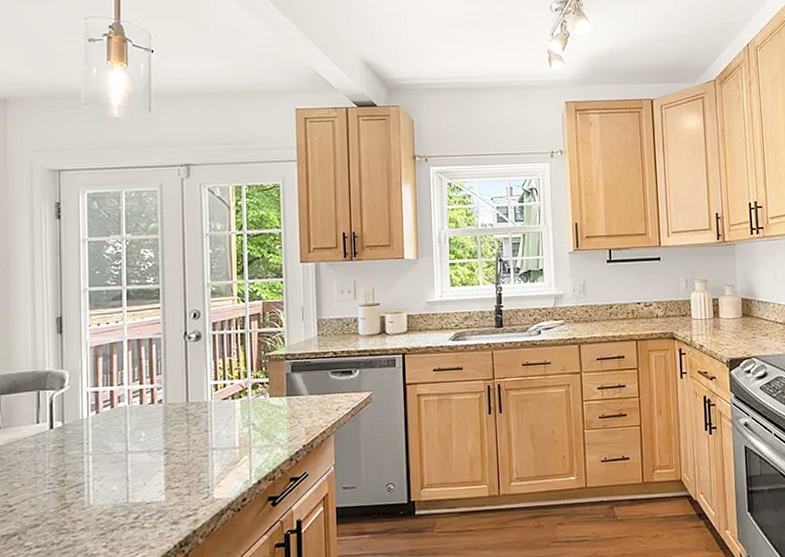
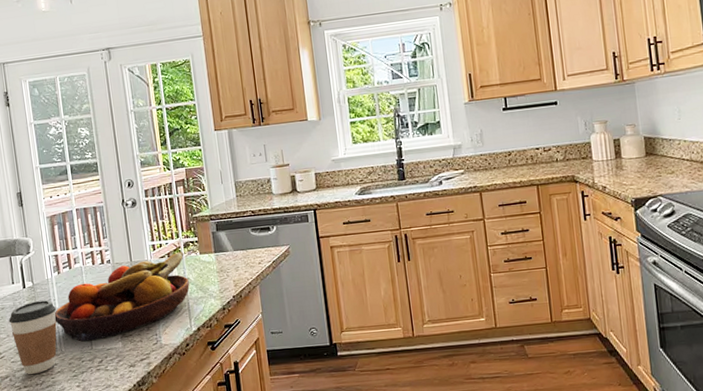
coffee cup: none [26,443,89,533] -> present [8,300,57,375]
fruit bowl: none [85,393,254,494] -> present [54,251,190,342]

